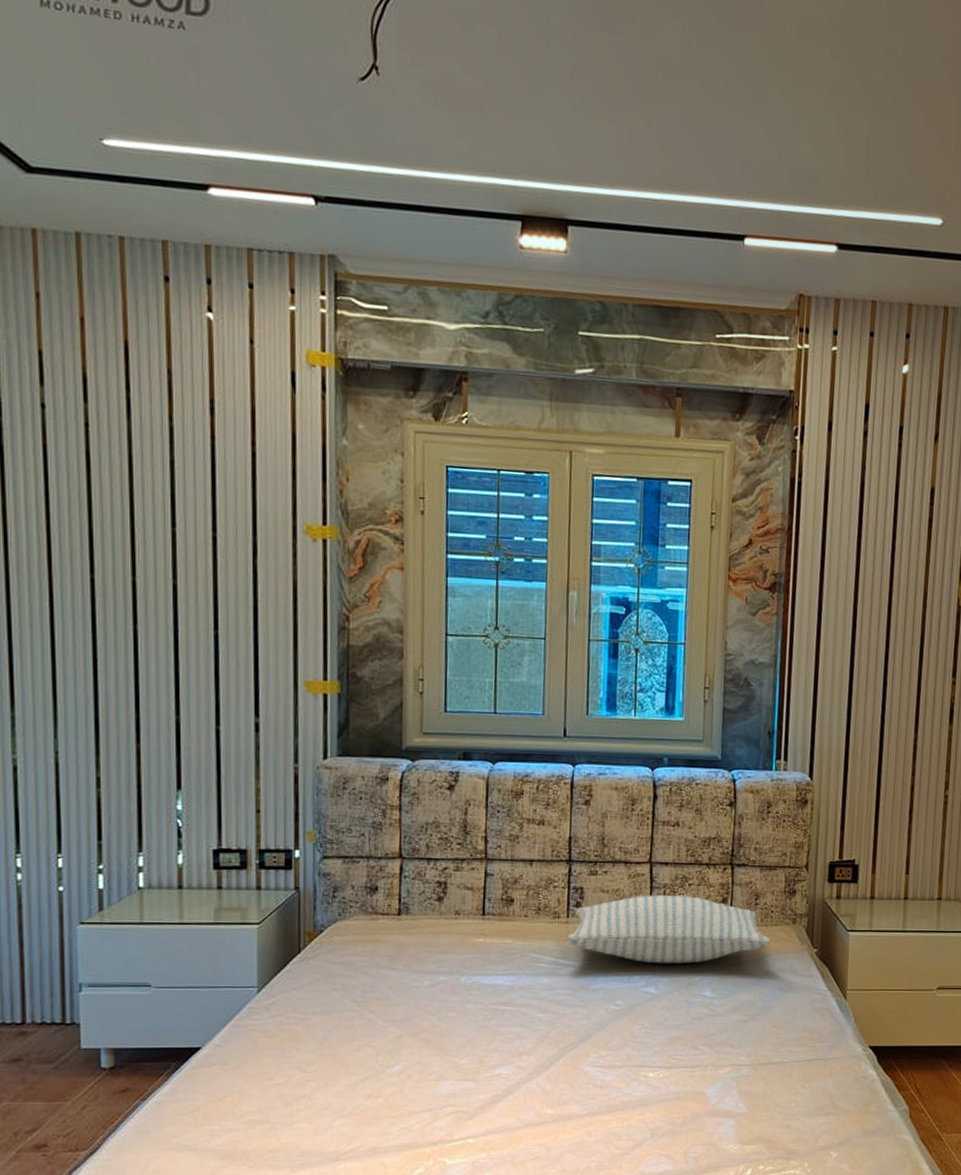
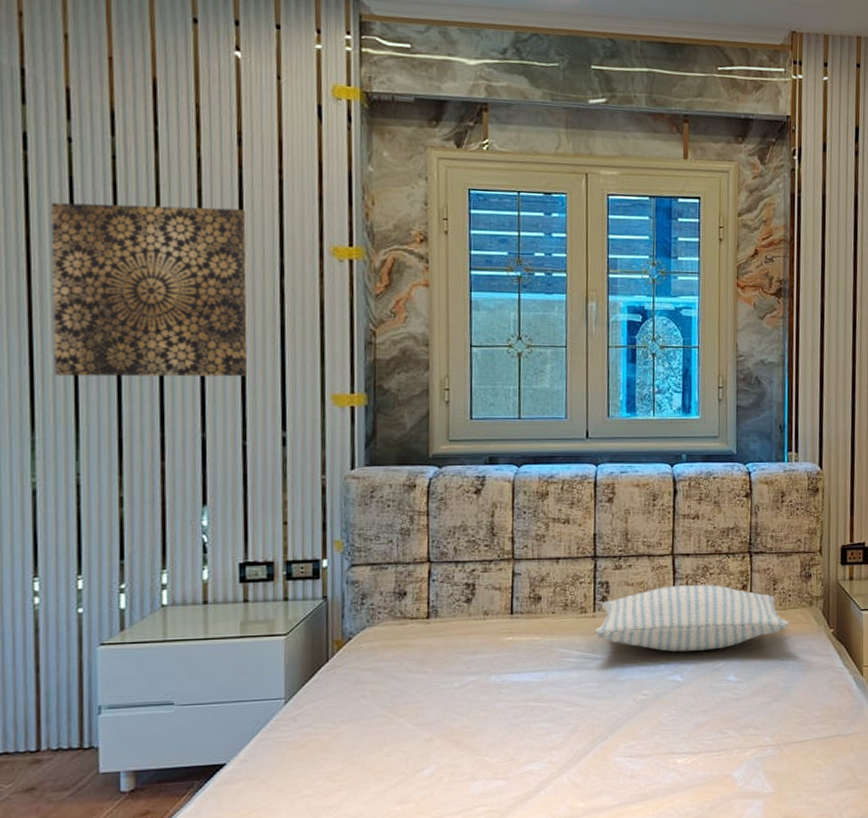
wall art: none [26,471,221,659] -> present [51,202,248,377]

